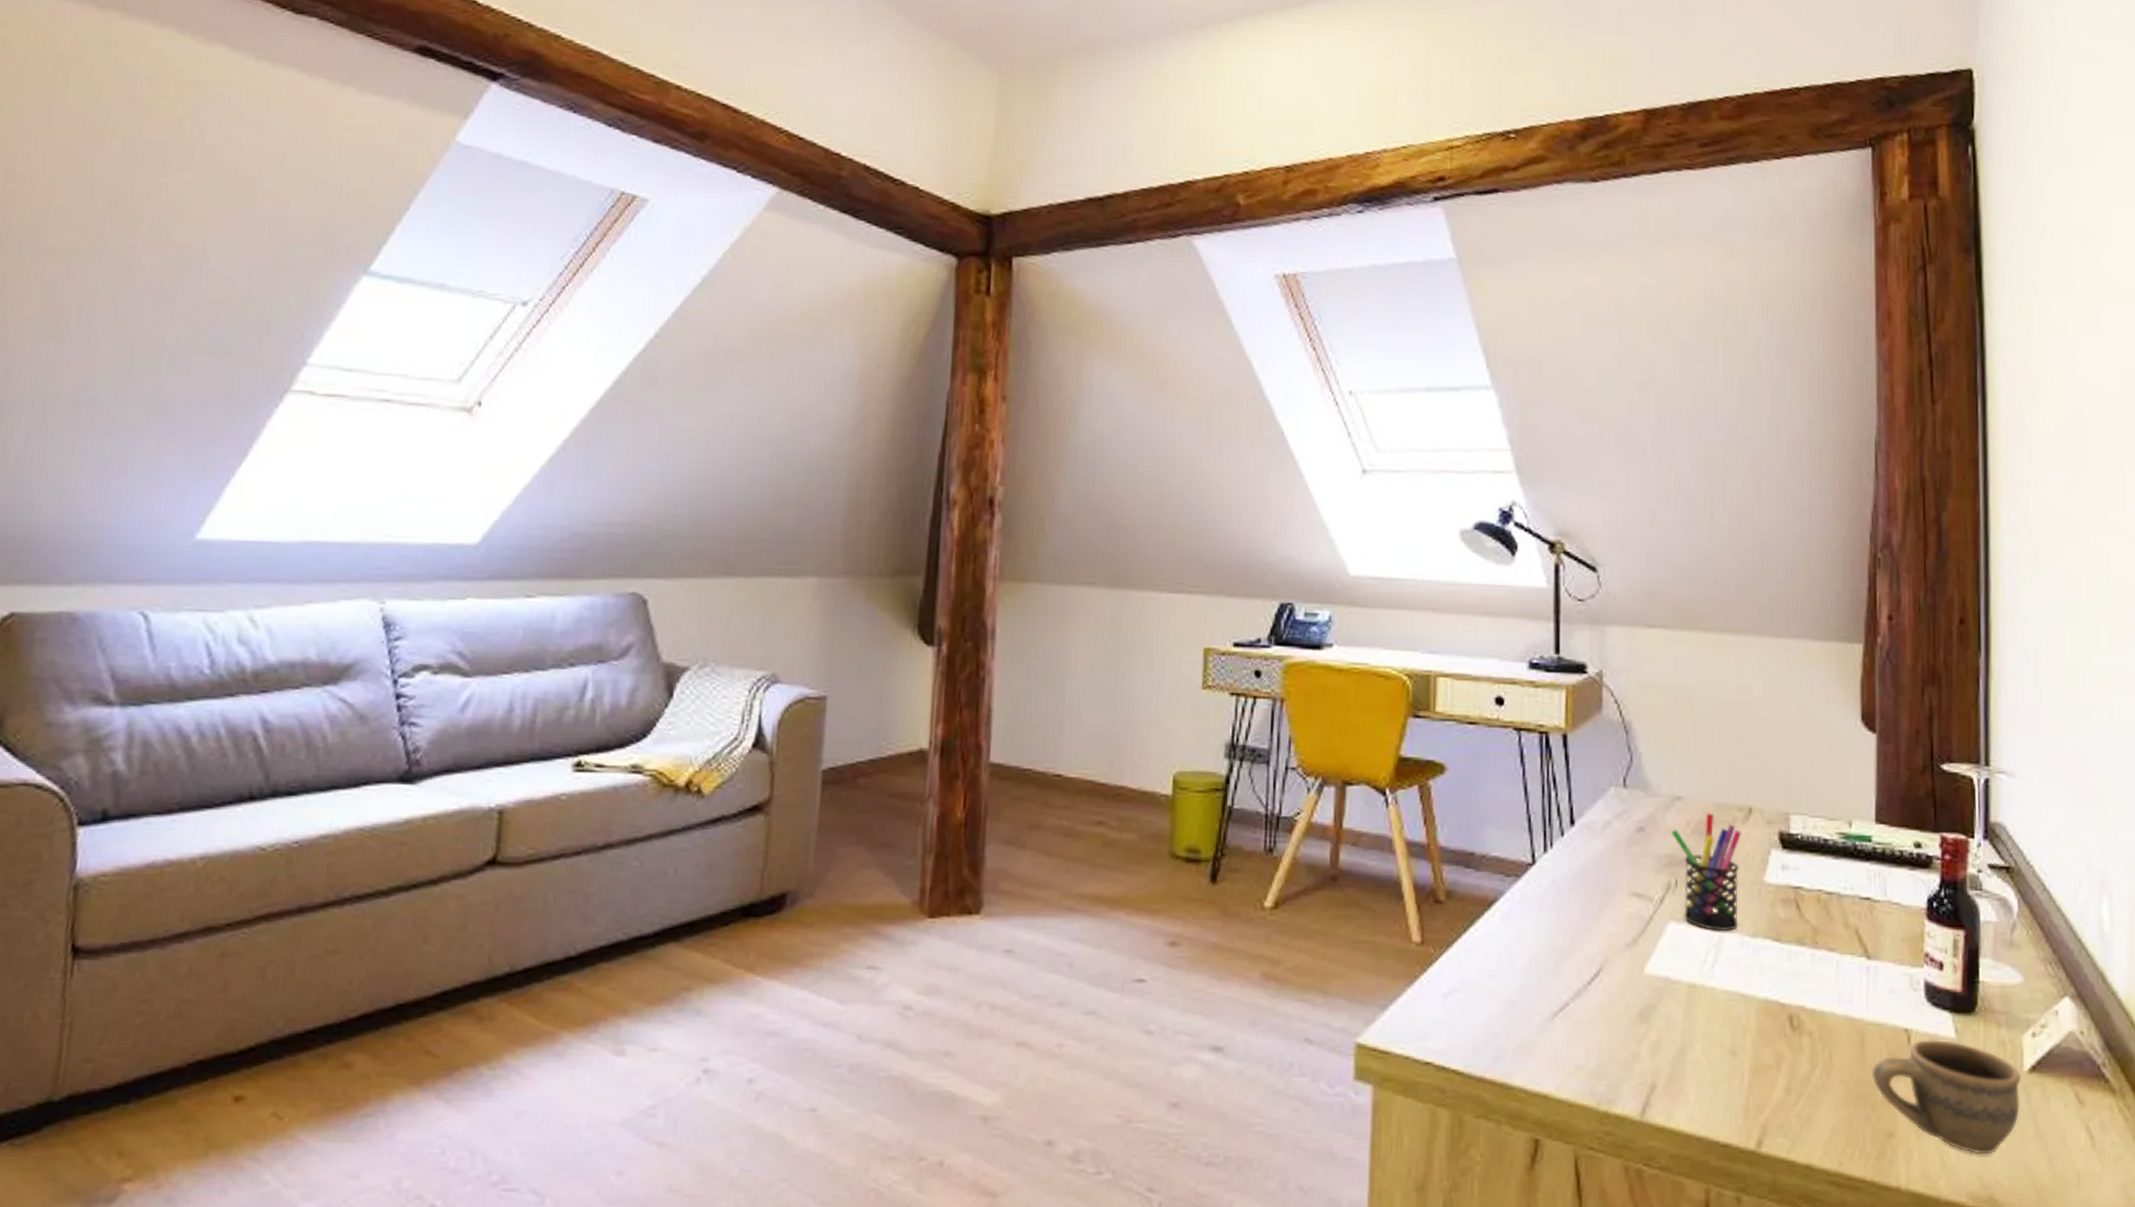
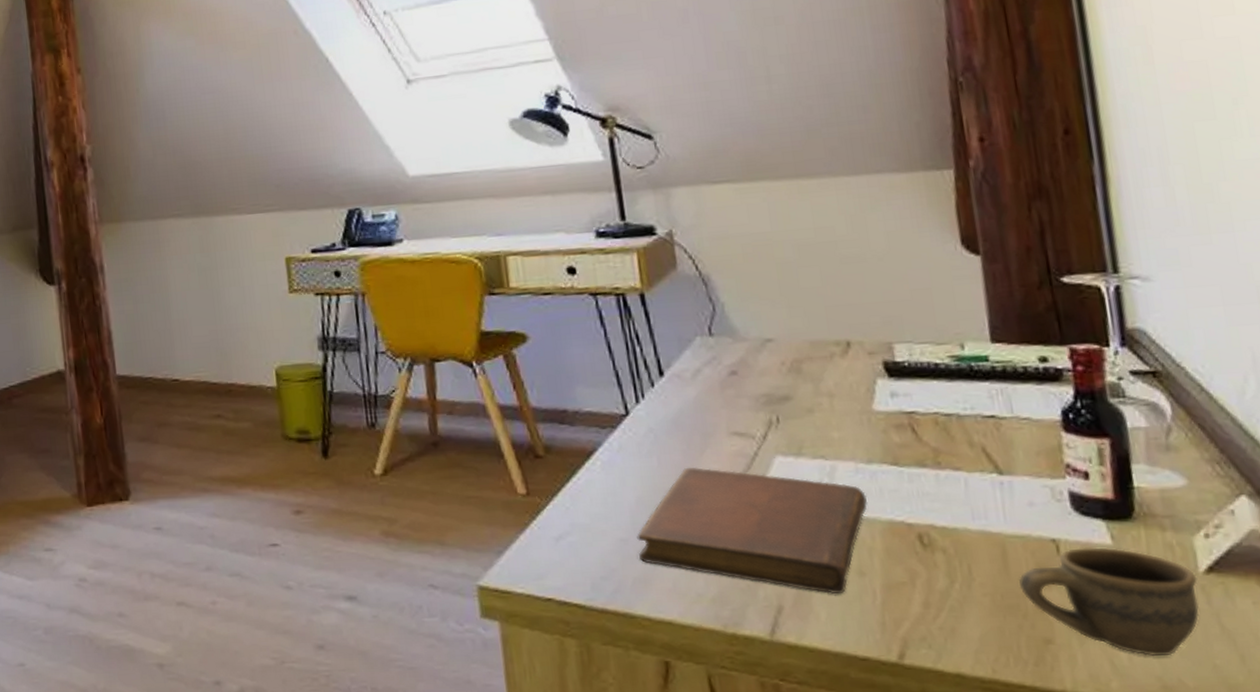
notebook: none [1525,926,1748,1075] -> present [637,467,868,594]
pen holder: present [1670,813,1742,932] -> none [765,351,851,461]

